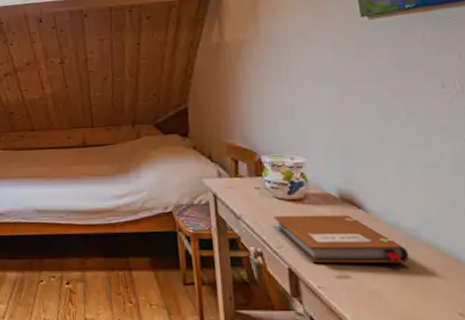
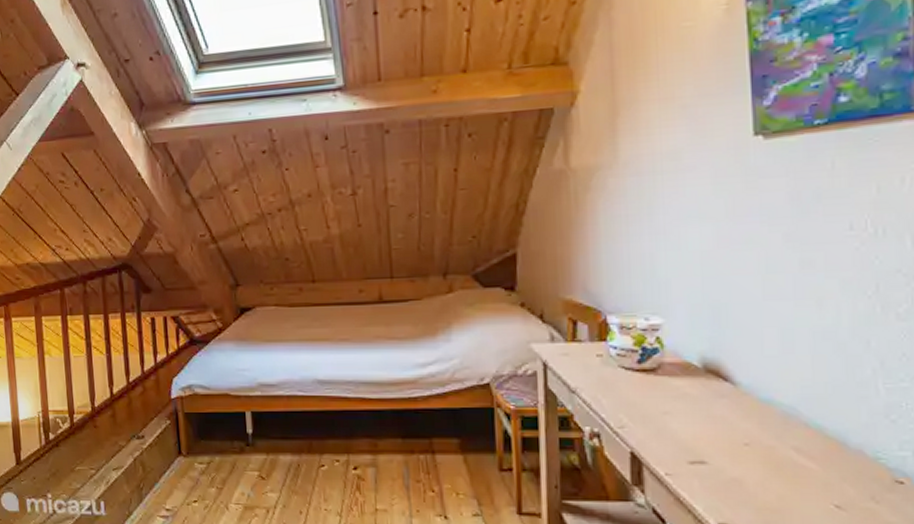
notebook: present [273,215,410,263] -> none [617,389,783,447]

